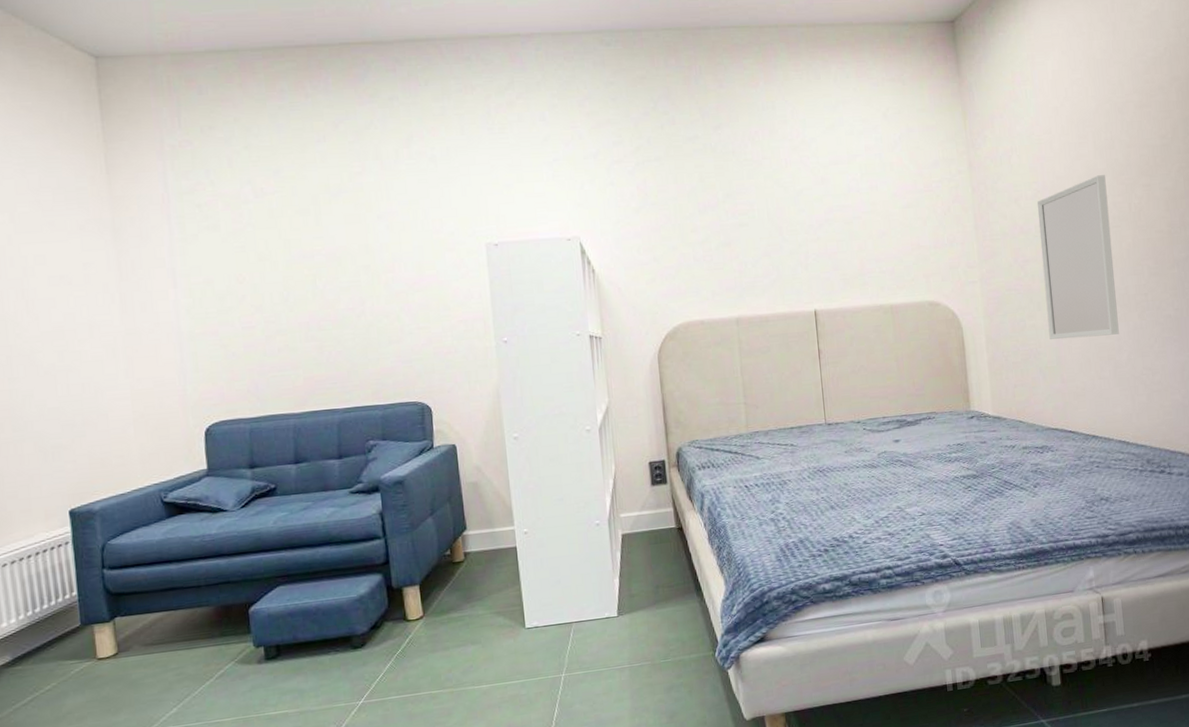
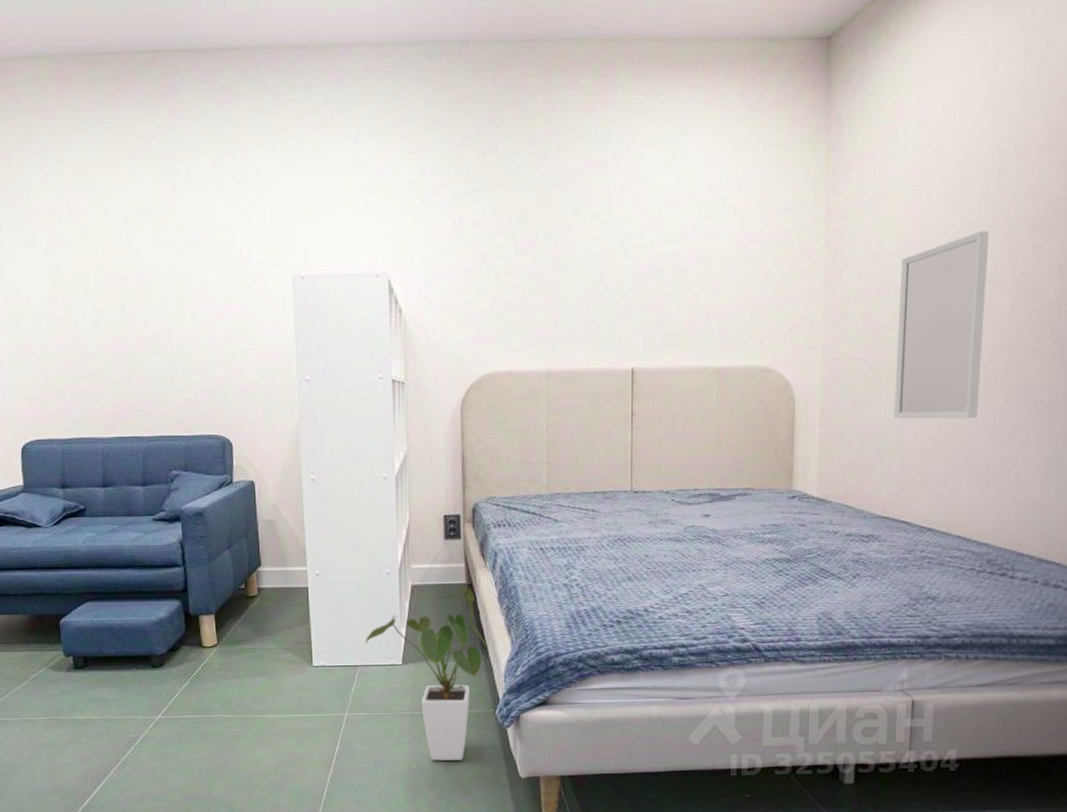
house plant: none [578,531,702,713] -> present [365,587,487,761]

